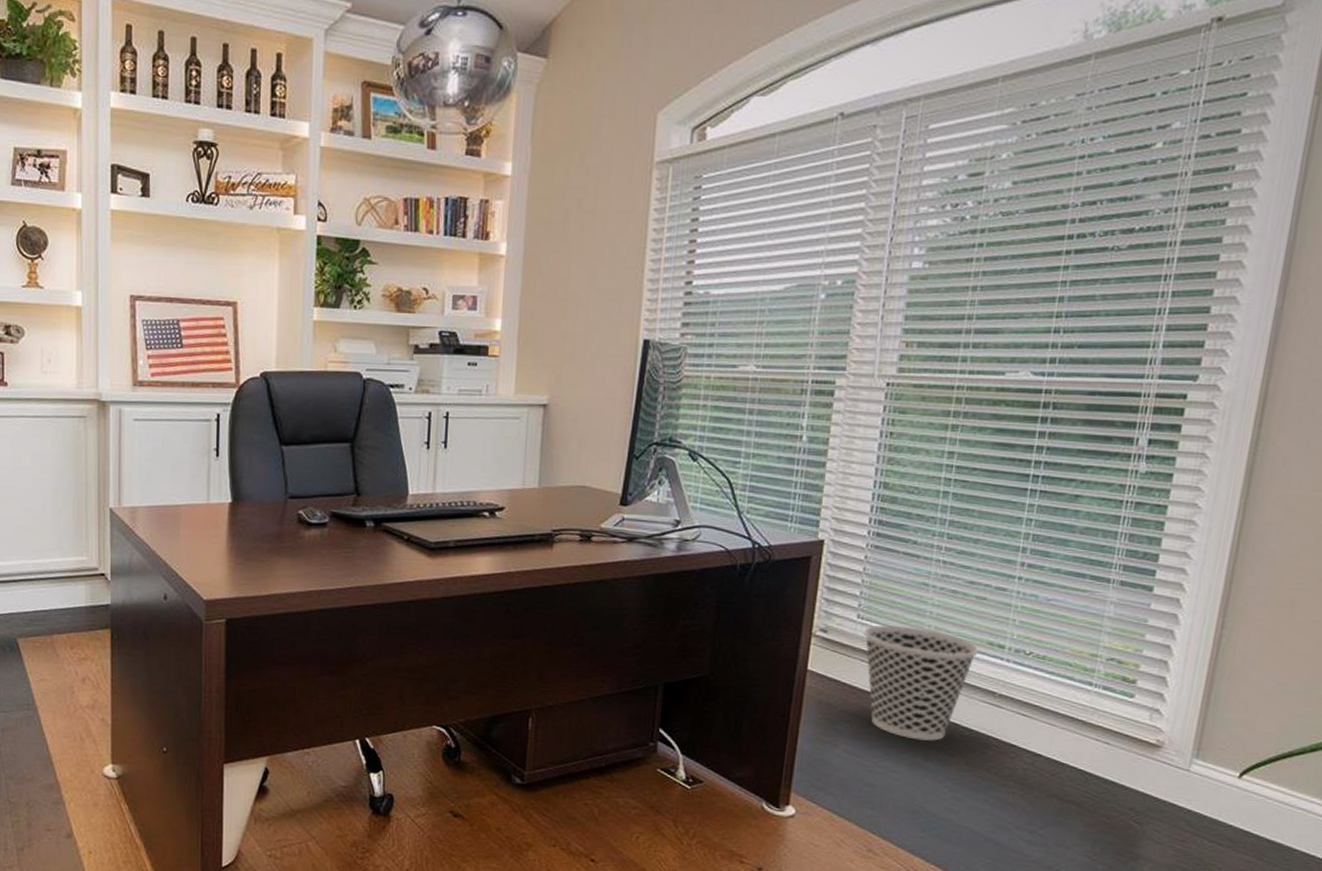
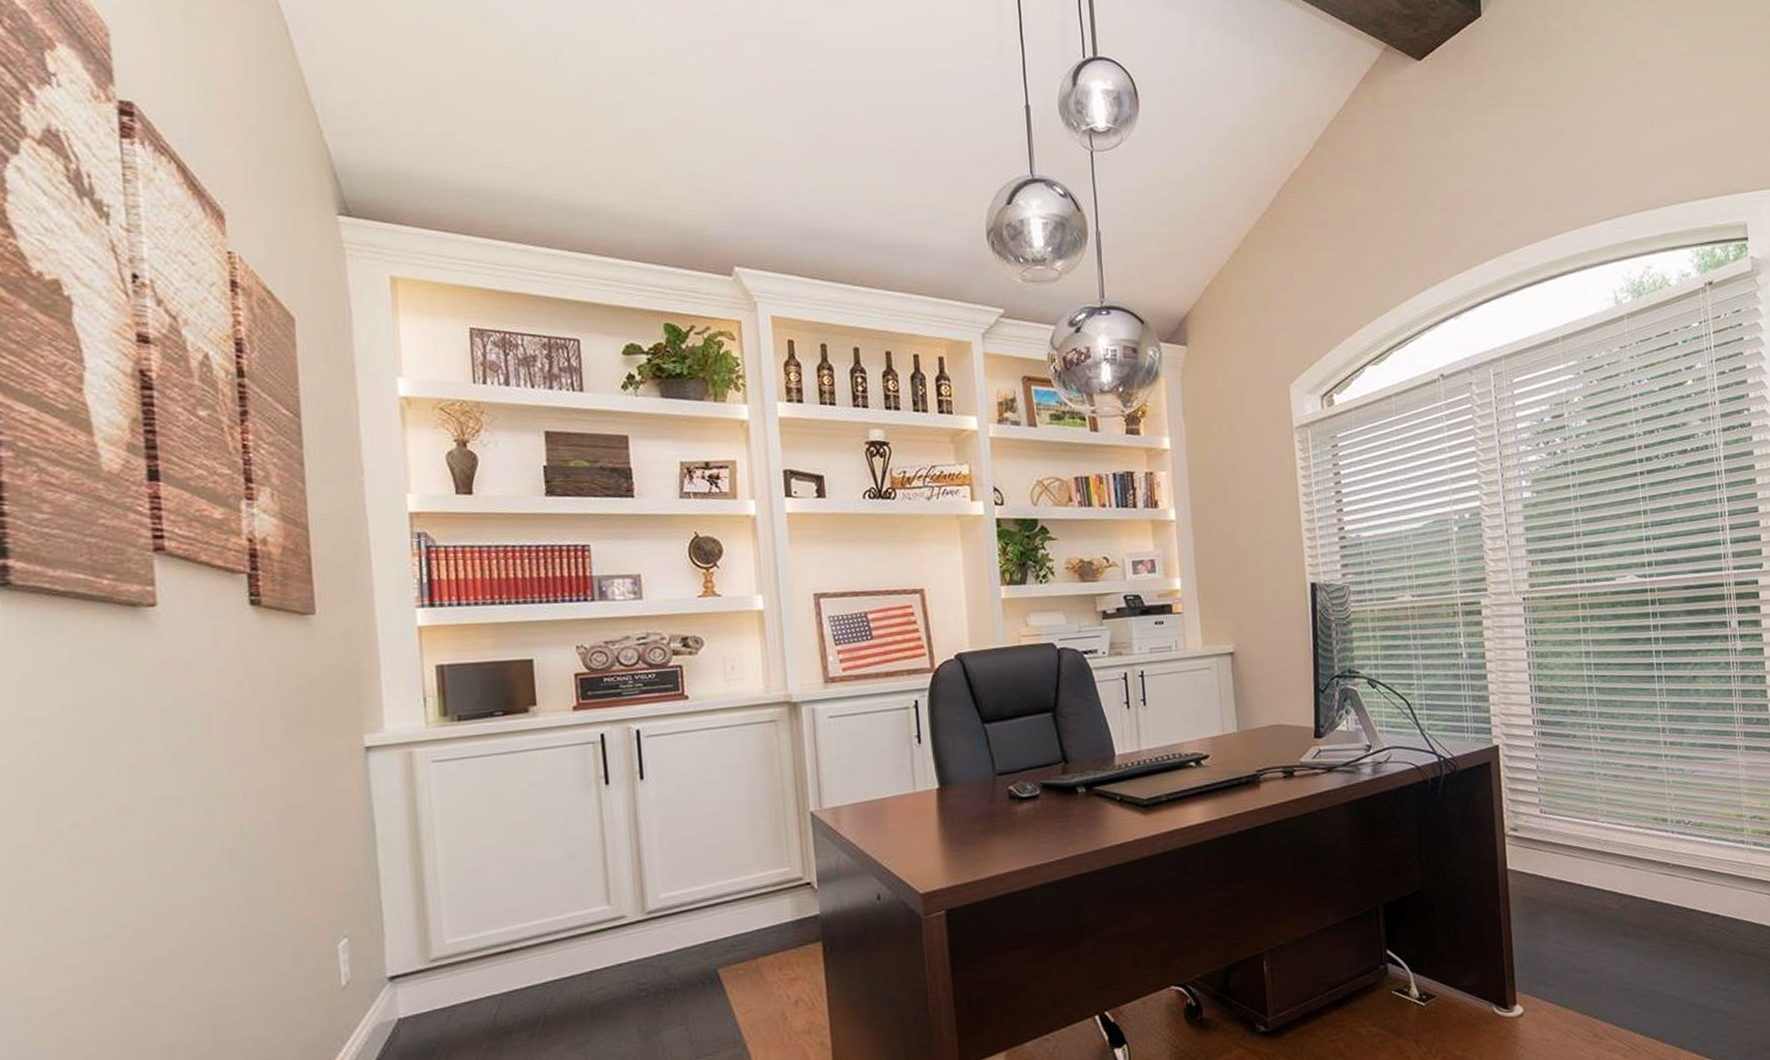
wastebasket: present [864,625,979,742] -> none [1548,814,1647,920]

